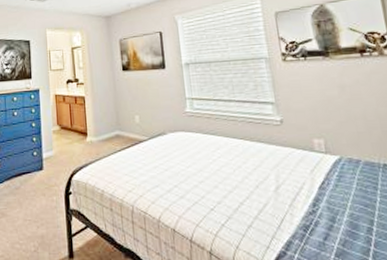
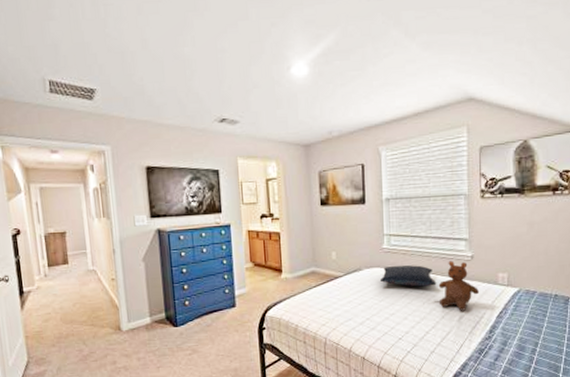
pillow: none [186,129,246,153] -> present [381,265,437,287]
teddy bear: none [248,125,295,180] -> present [438,260,480,311]

